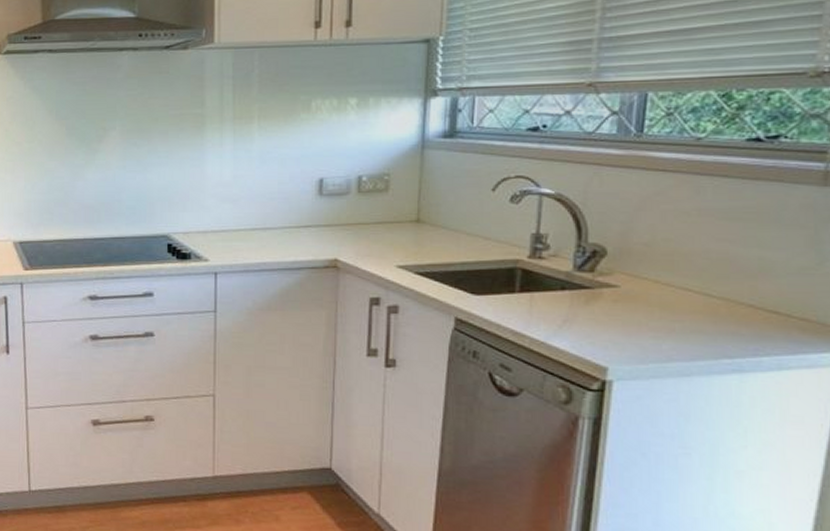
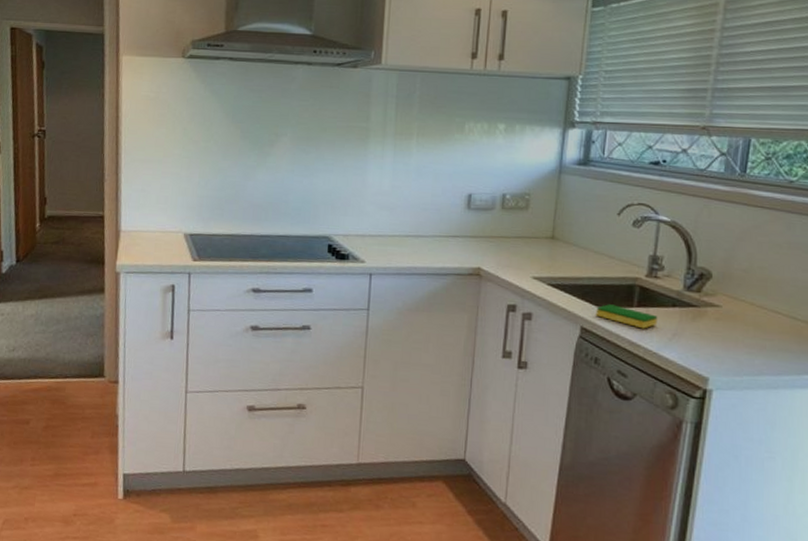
dish sponge: none [472,291,544,317] -> present [596,304,658,329]

